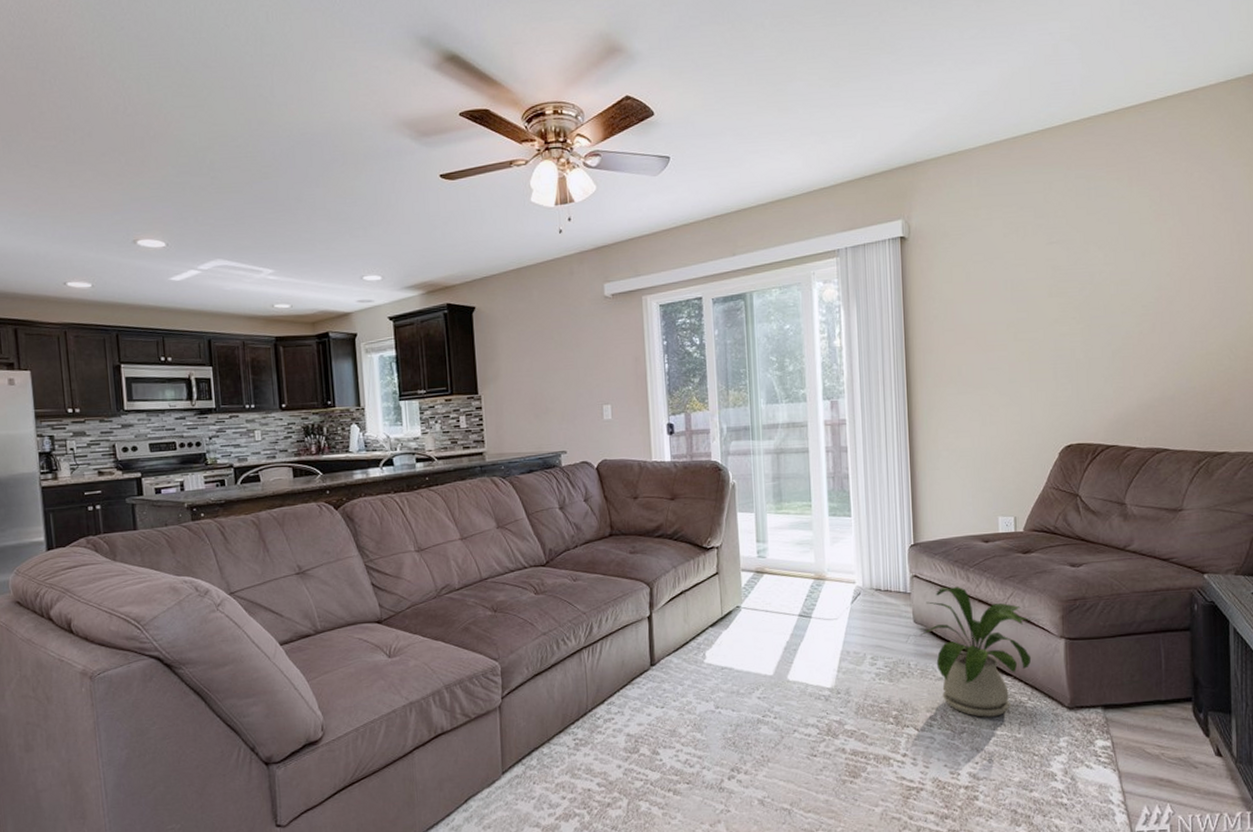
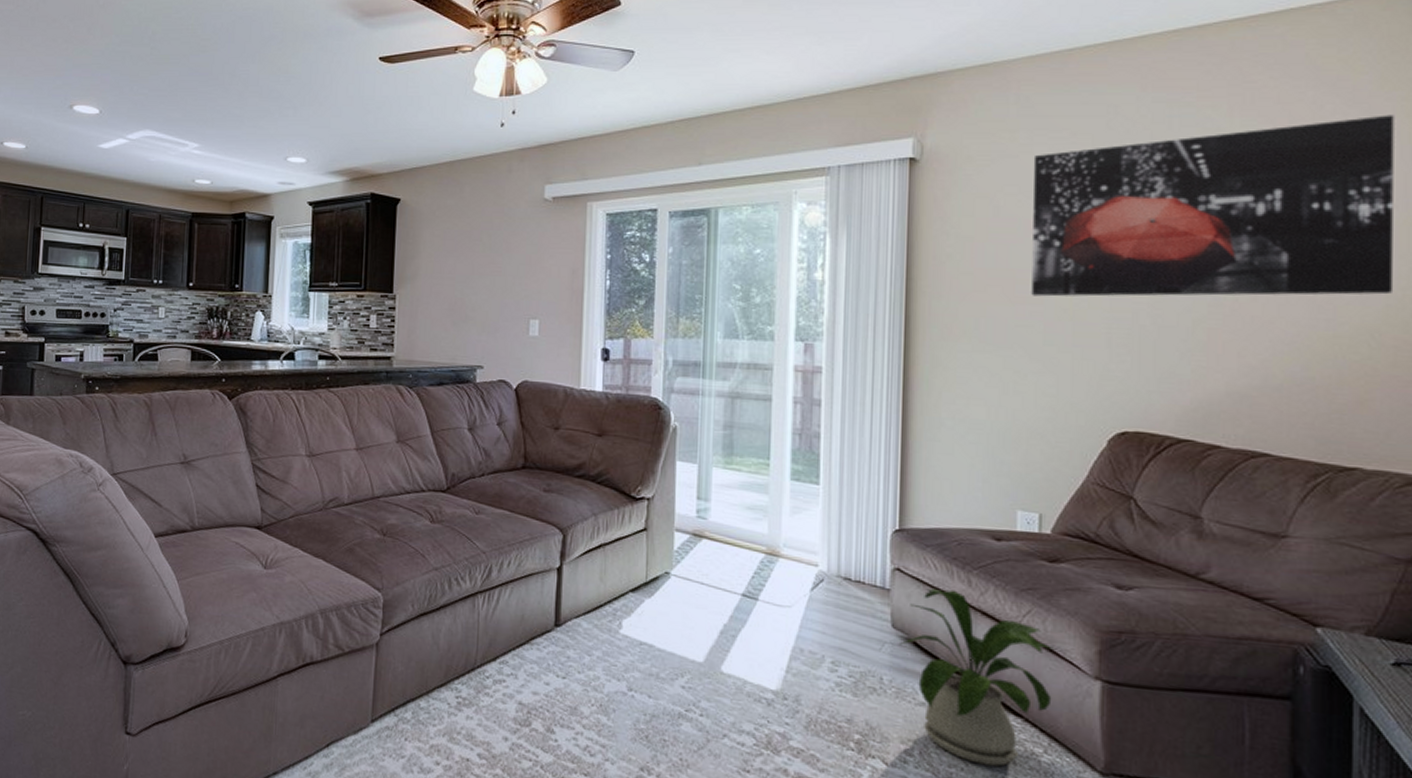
wall art: none [993,178,1244,344] -> present [1031,115,1394,297]

